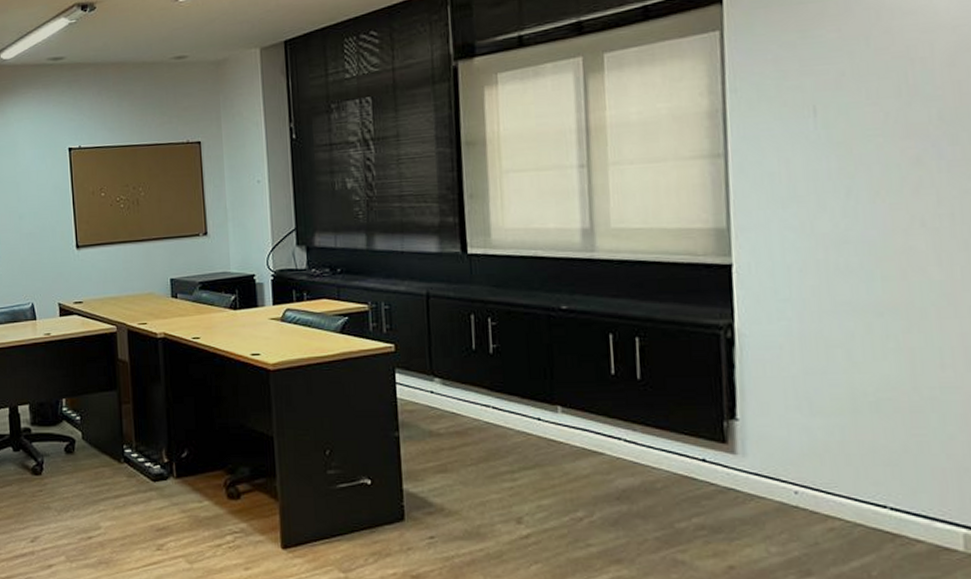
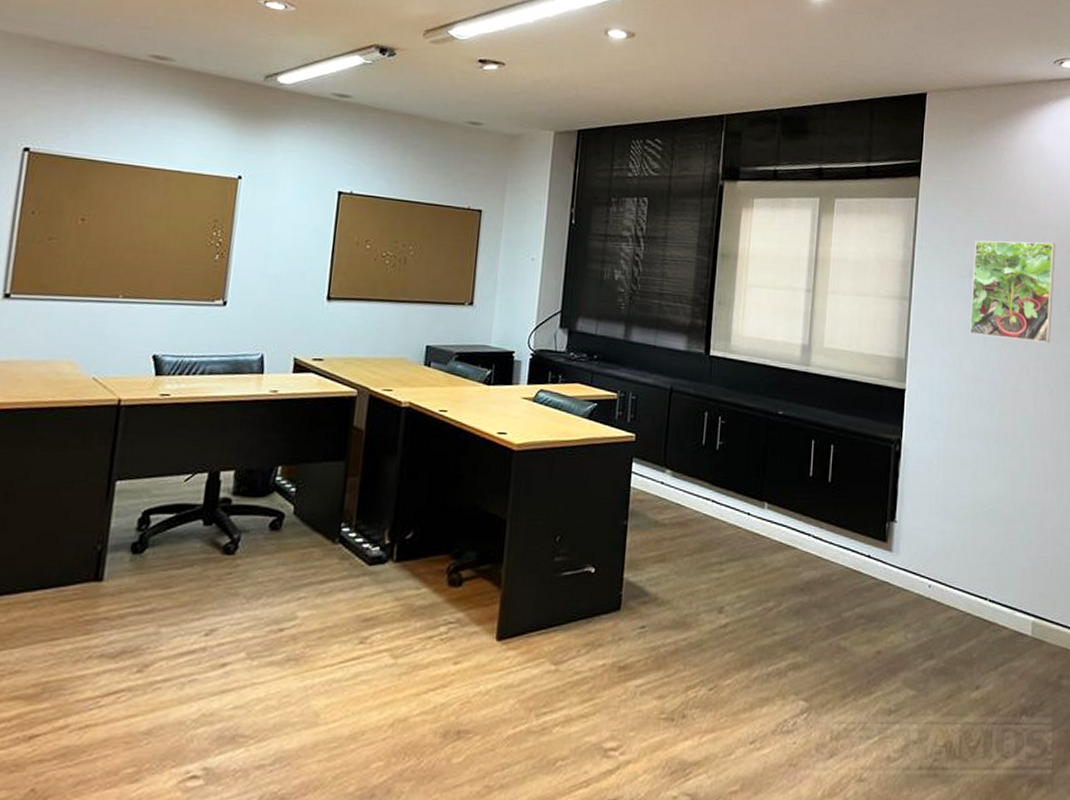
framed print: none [817,47,959,186] -> present [969,240,1056,343]

